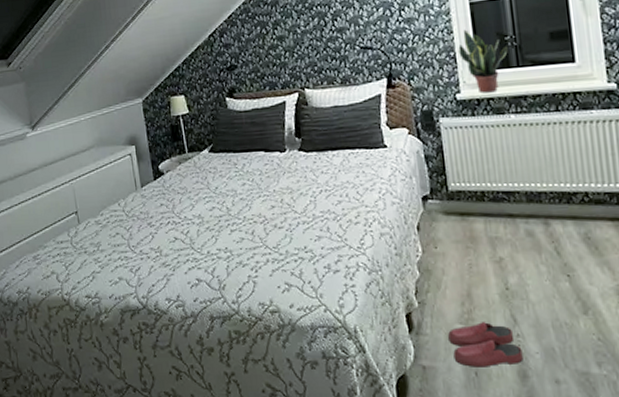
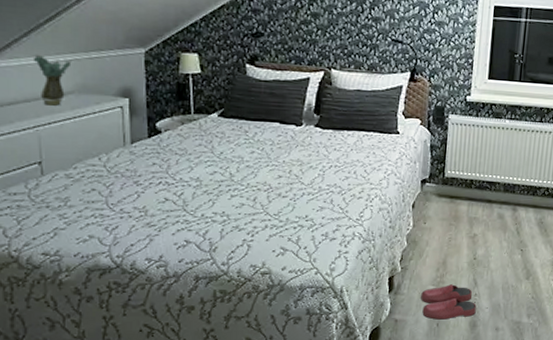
vase: none [64,118,90,161] -> present [34,55,72,106]
potted plant: present [458,29,508,94] -> none [476,41,515,100]

